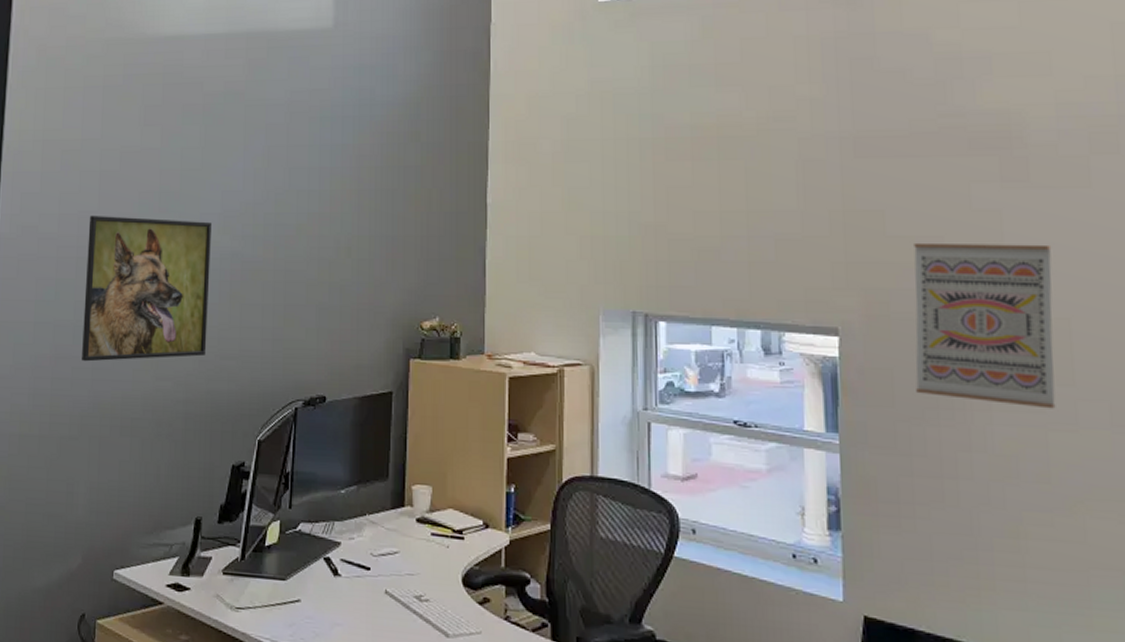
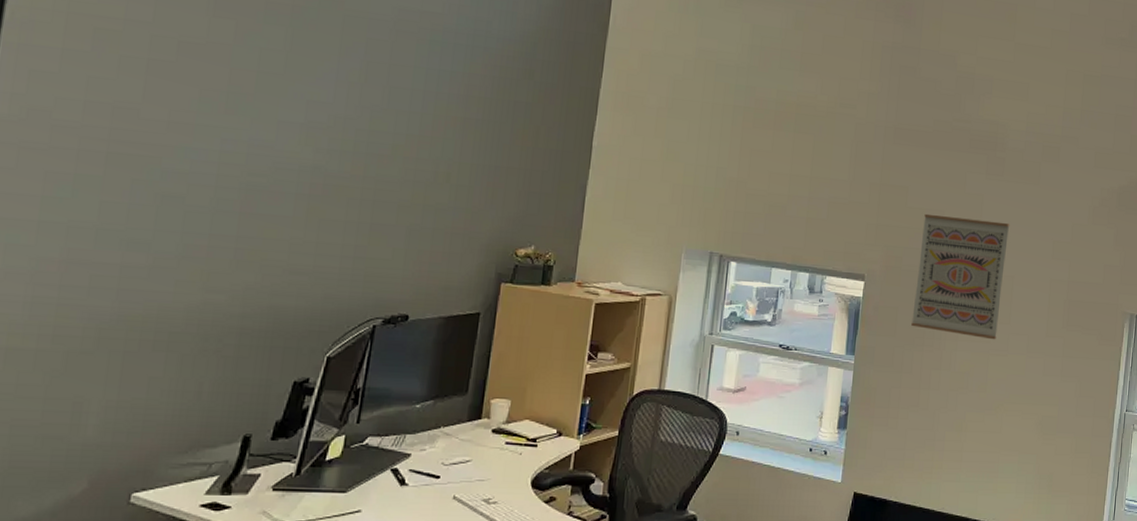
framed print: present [82,215,213,362] -> none [105,106,293,270]

